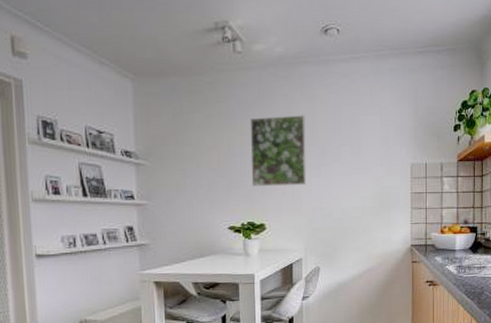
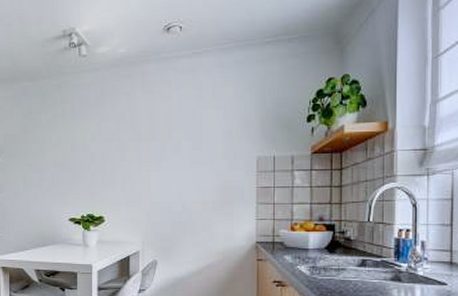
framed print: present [249,115,307,187] -> none [92,111,146,181]

